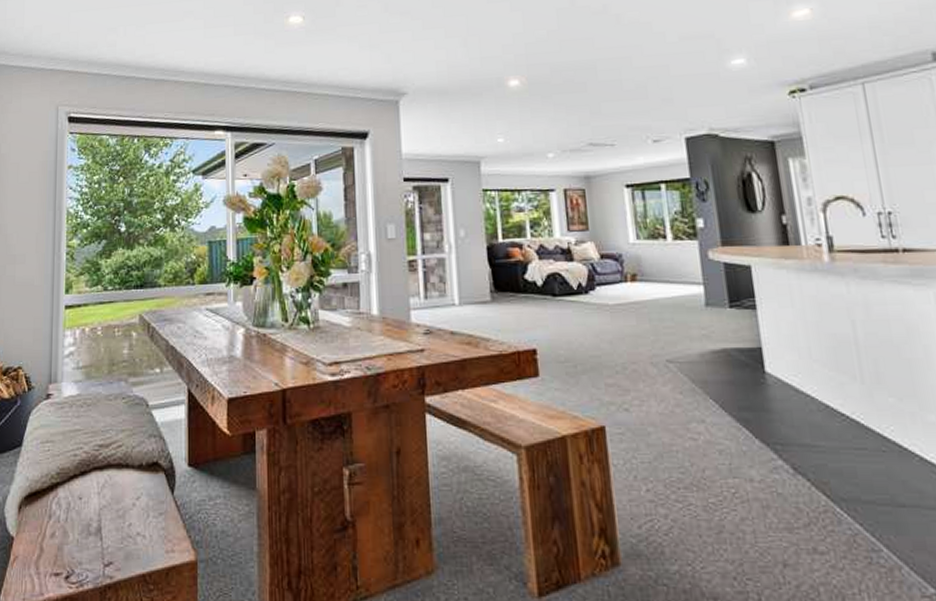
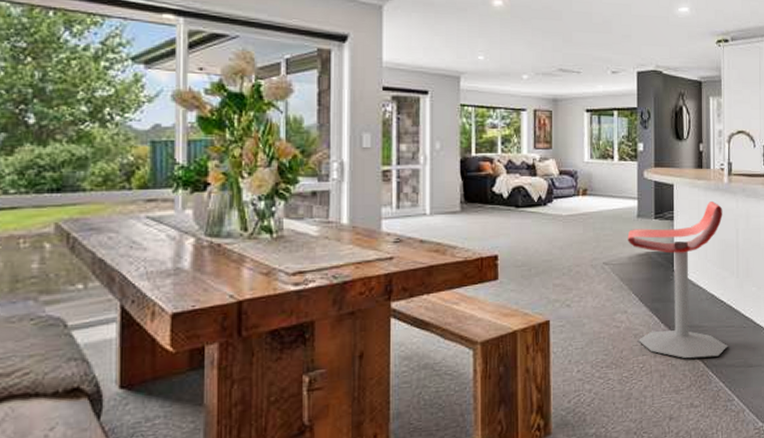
stool: none [695,286,861,488] -> present [627,201,728,359]

